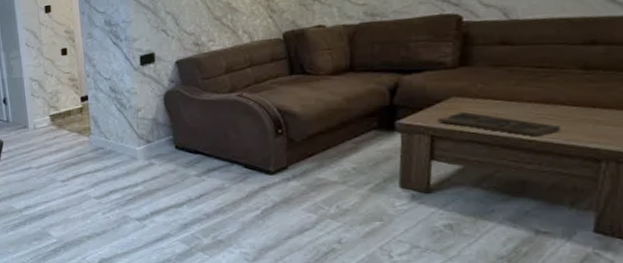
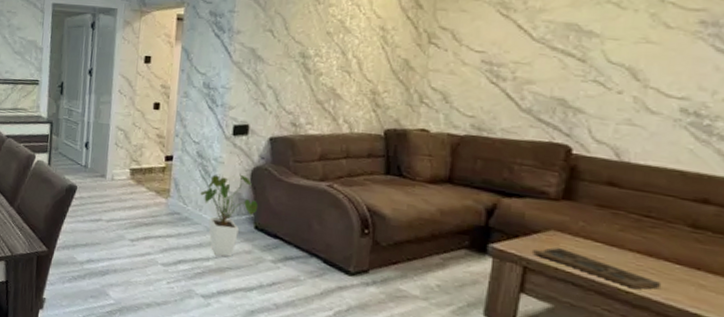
house plant: none [119,100,176,181] -> present [200,174,259,257]

